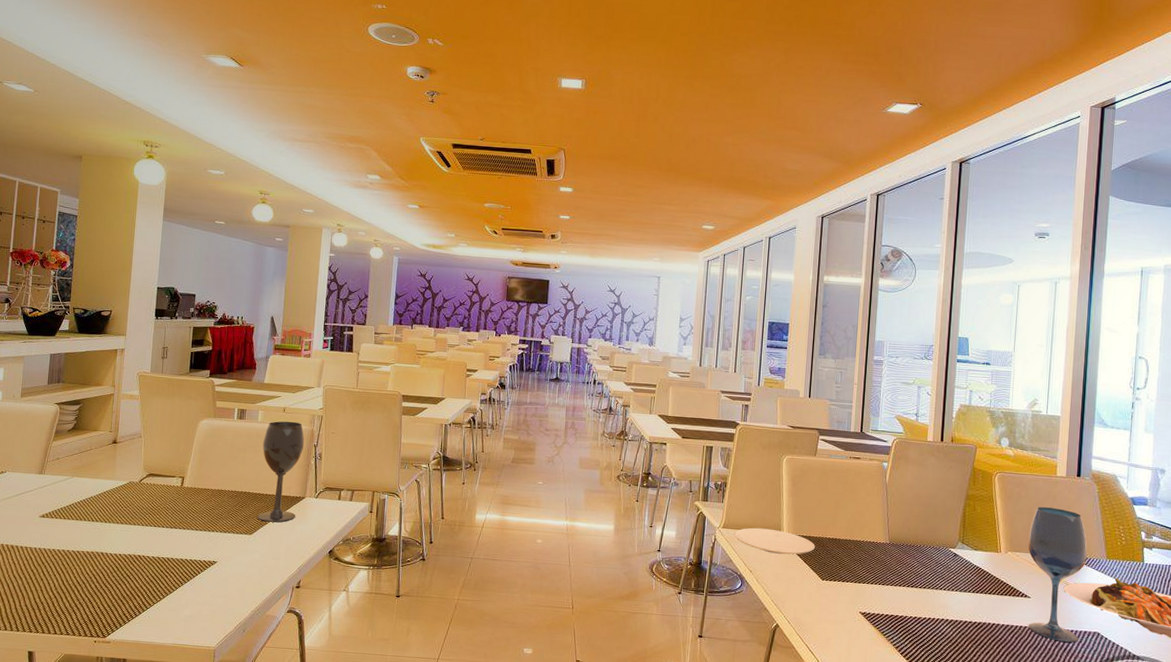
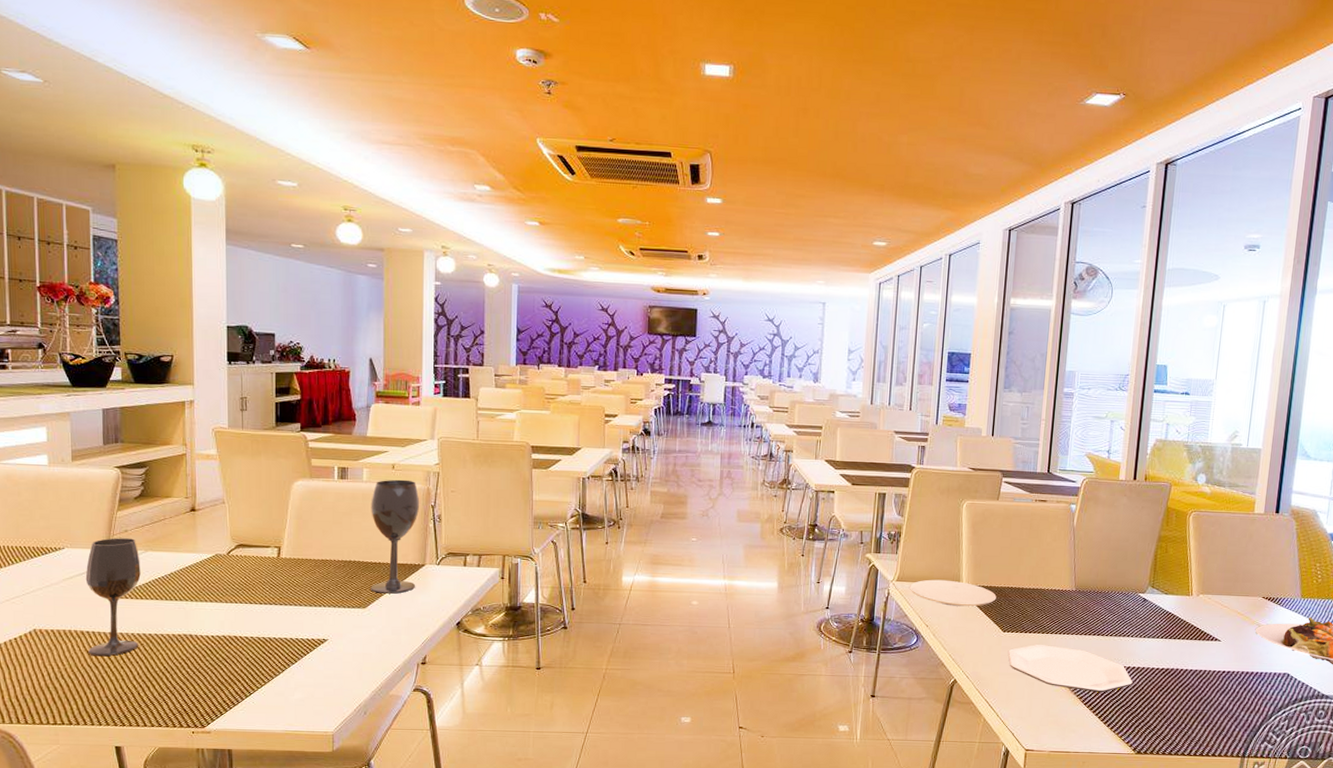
wine glass: none [15,464,67,569] -> present [85,538,141,657]
plate: none [826,593,947,644] -> present [1008,644,1133,693]
wineglass: present [1028,507,1087,643] -> none [1217,546,1282,685]

